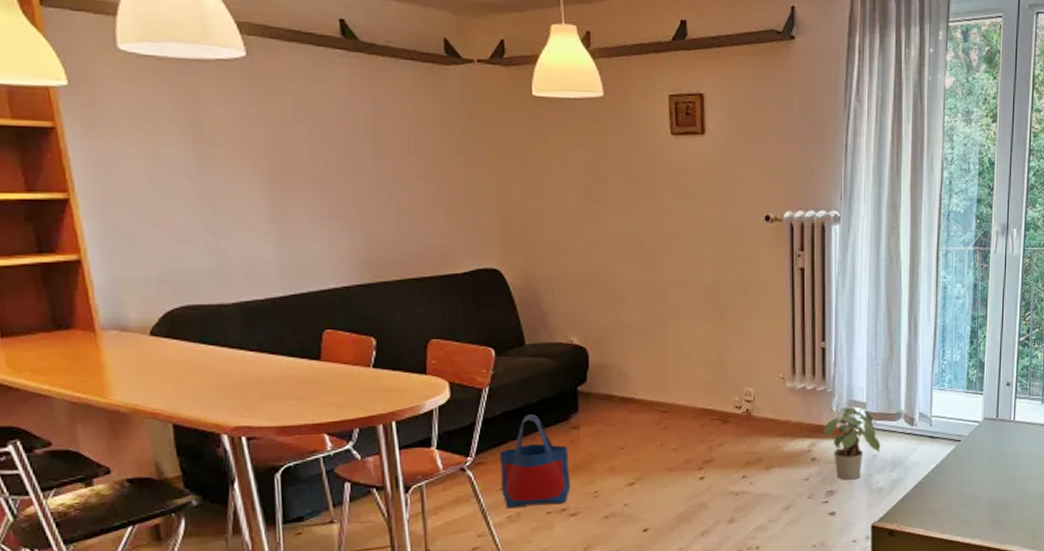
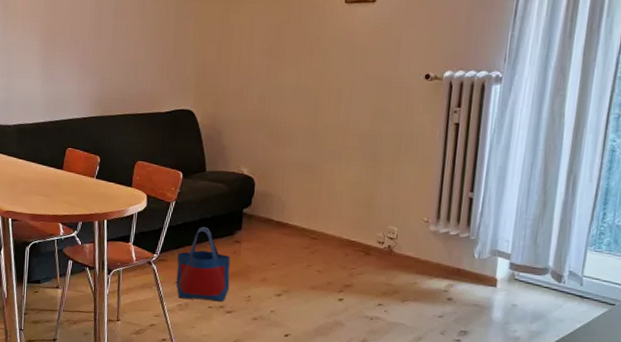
potted plant: present [823,407,881,480] -> none [462,255,523,325]

